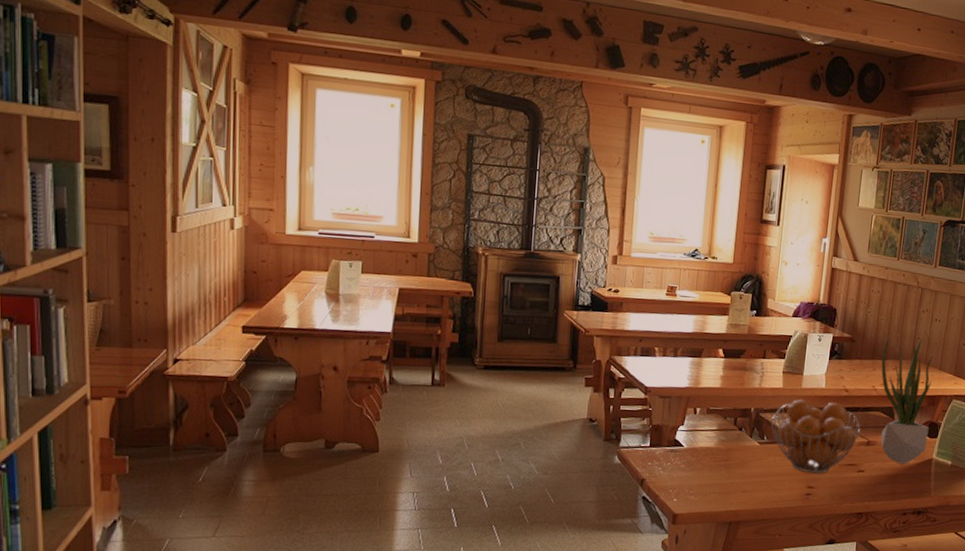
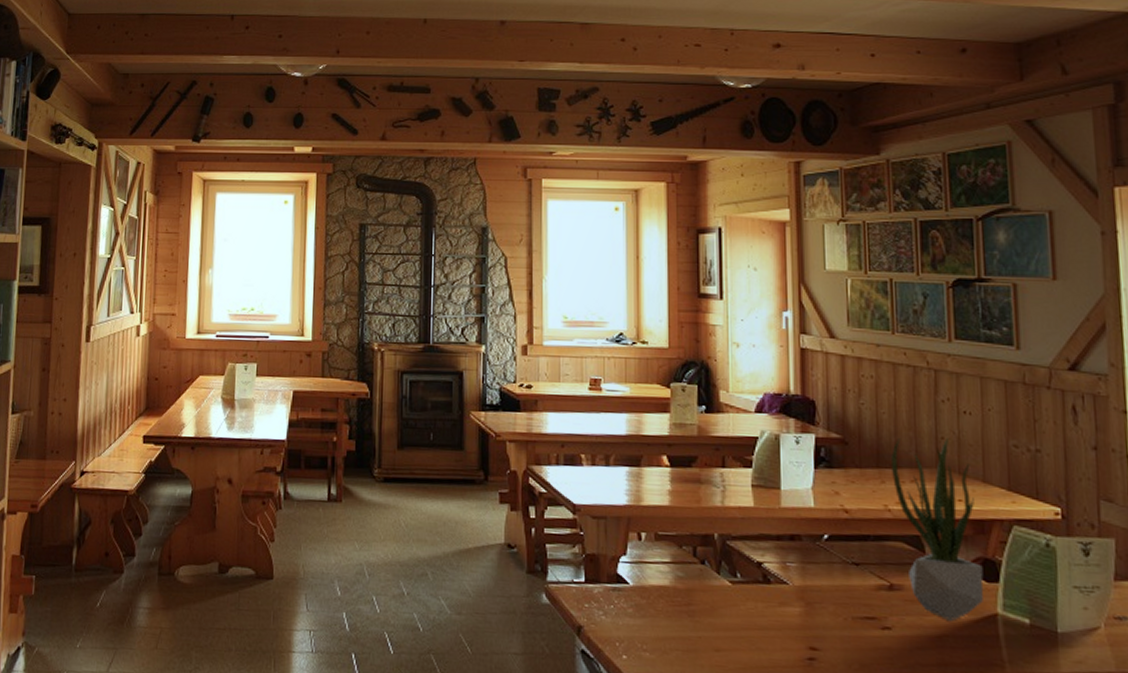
fruit basket: present [770,400,861,474] -> none [743,523,876,630]

